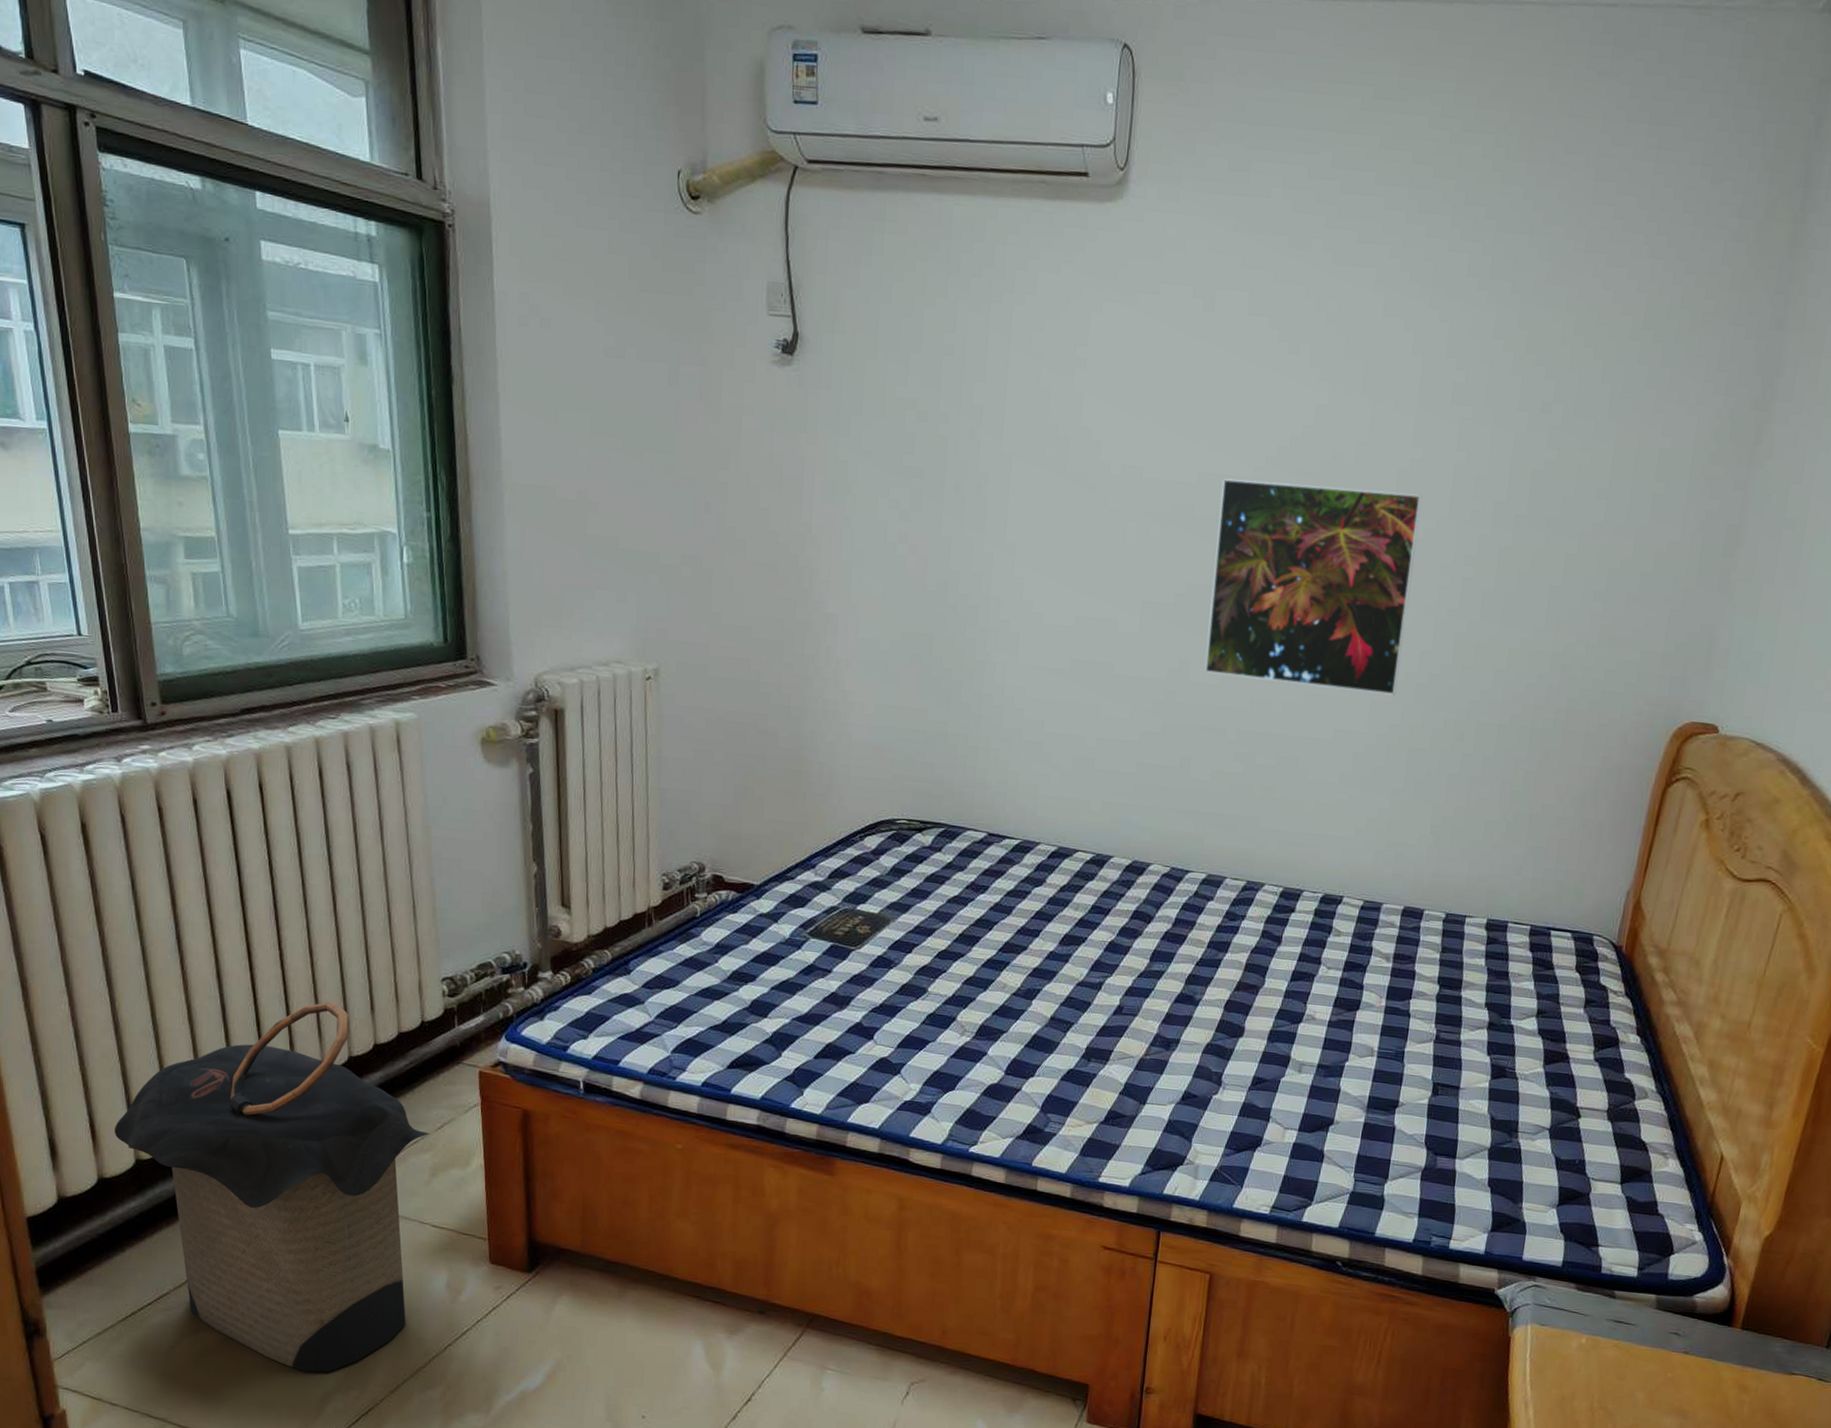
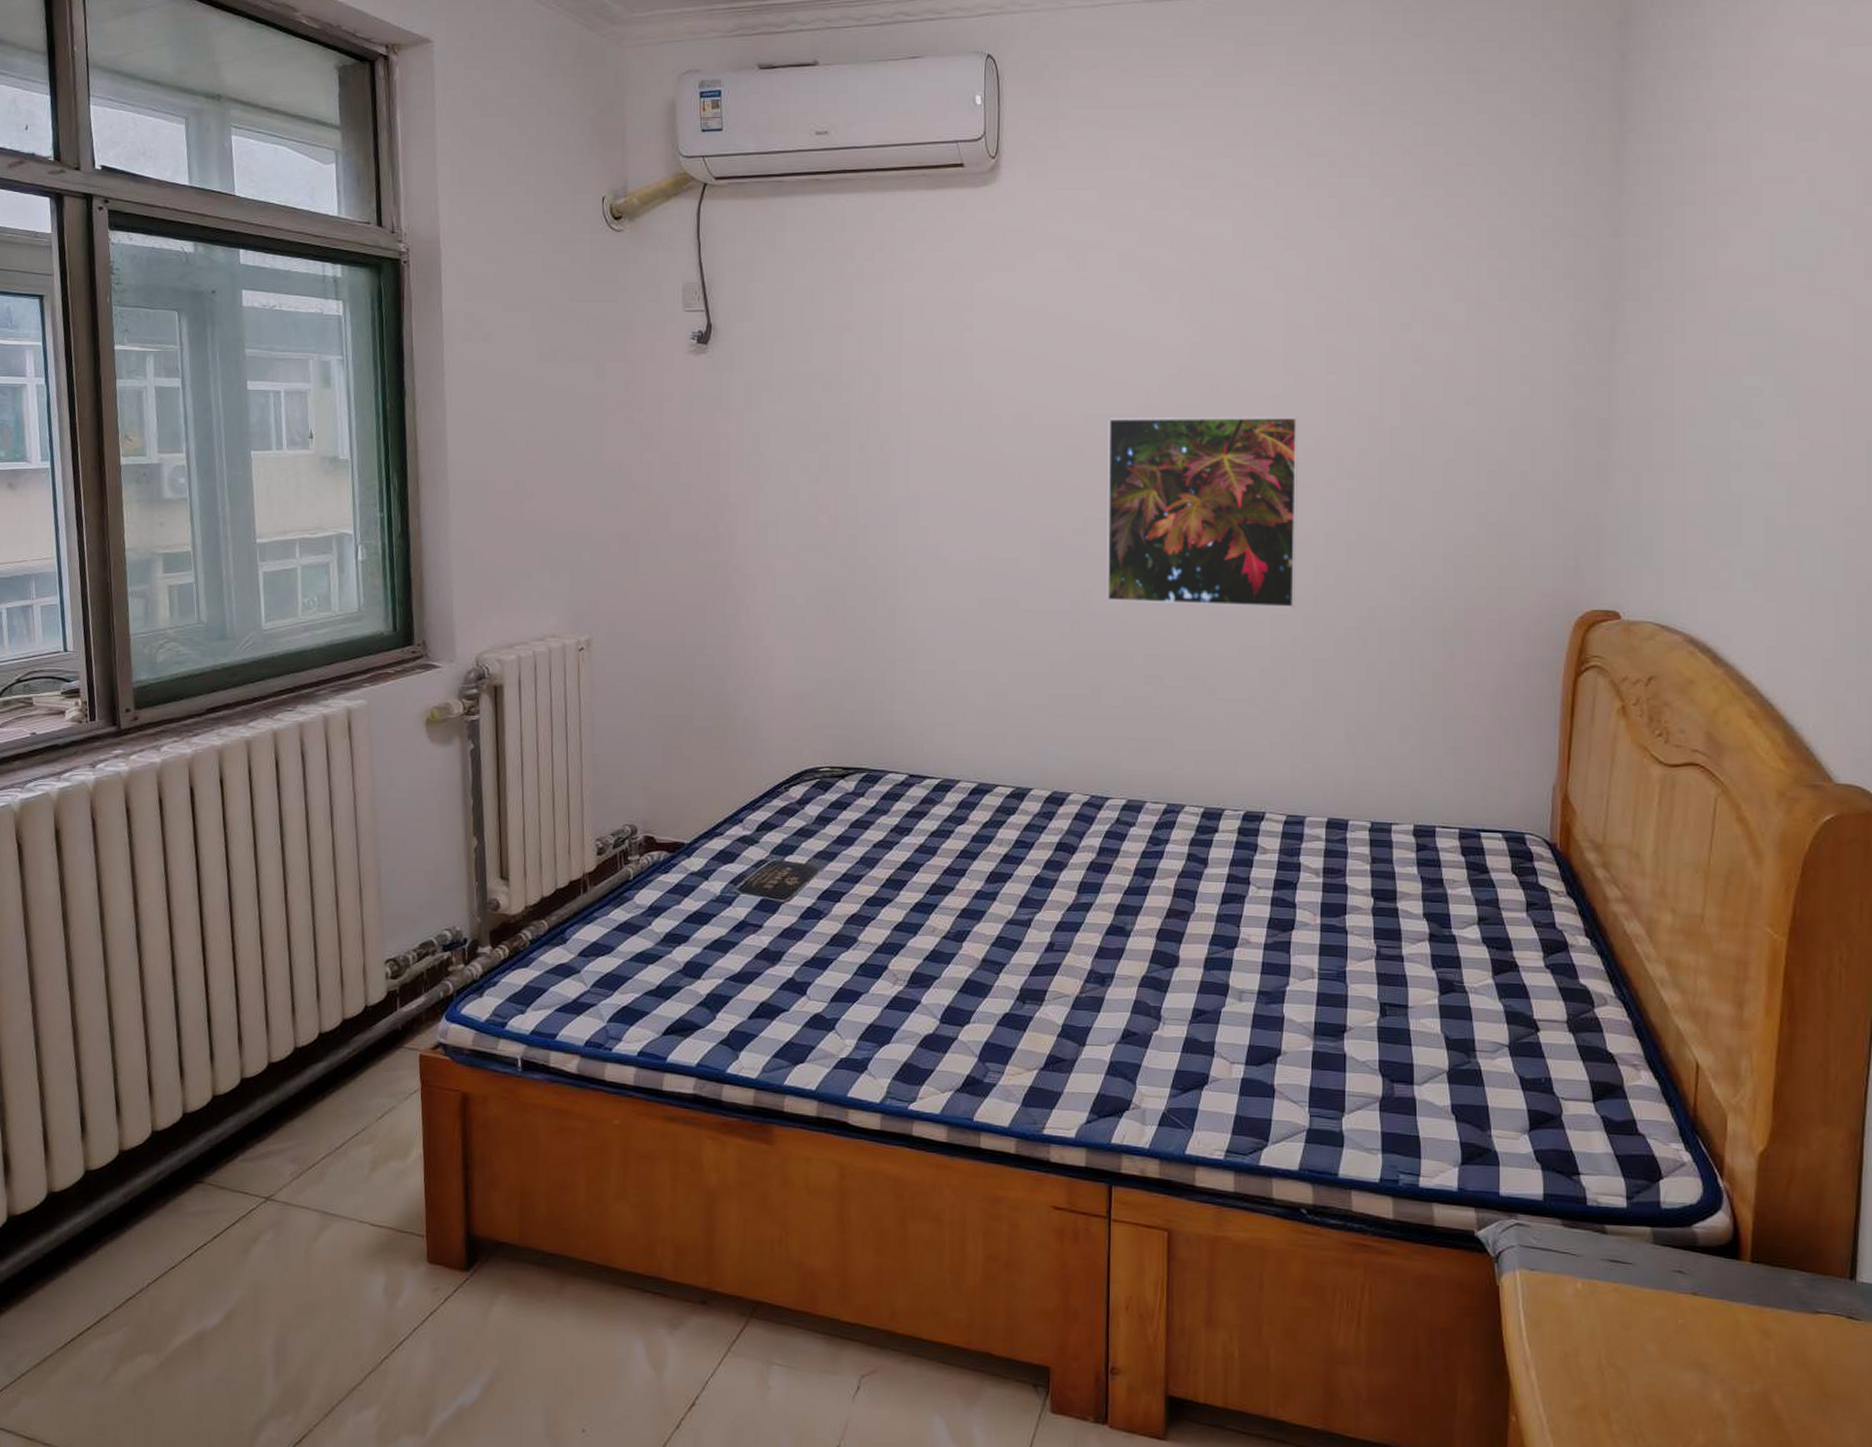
laundry hamper: present [114,1001,429,1372] -> none [66,992,370,1397]

